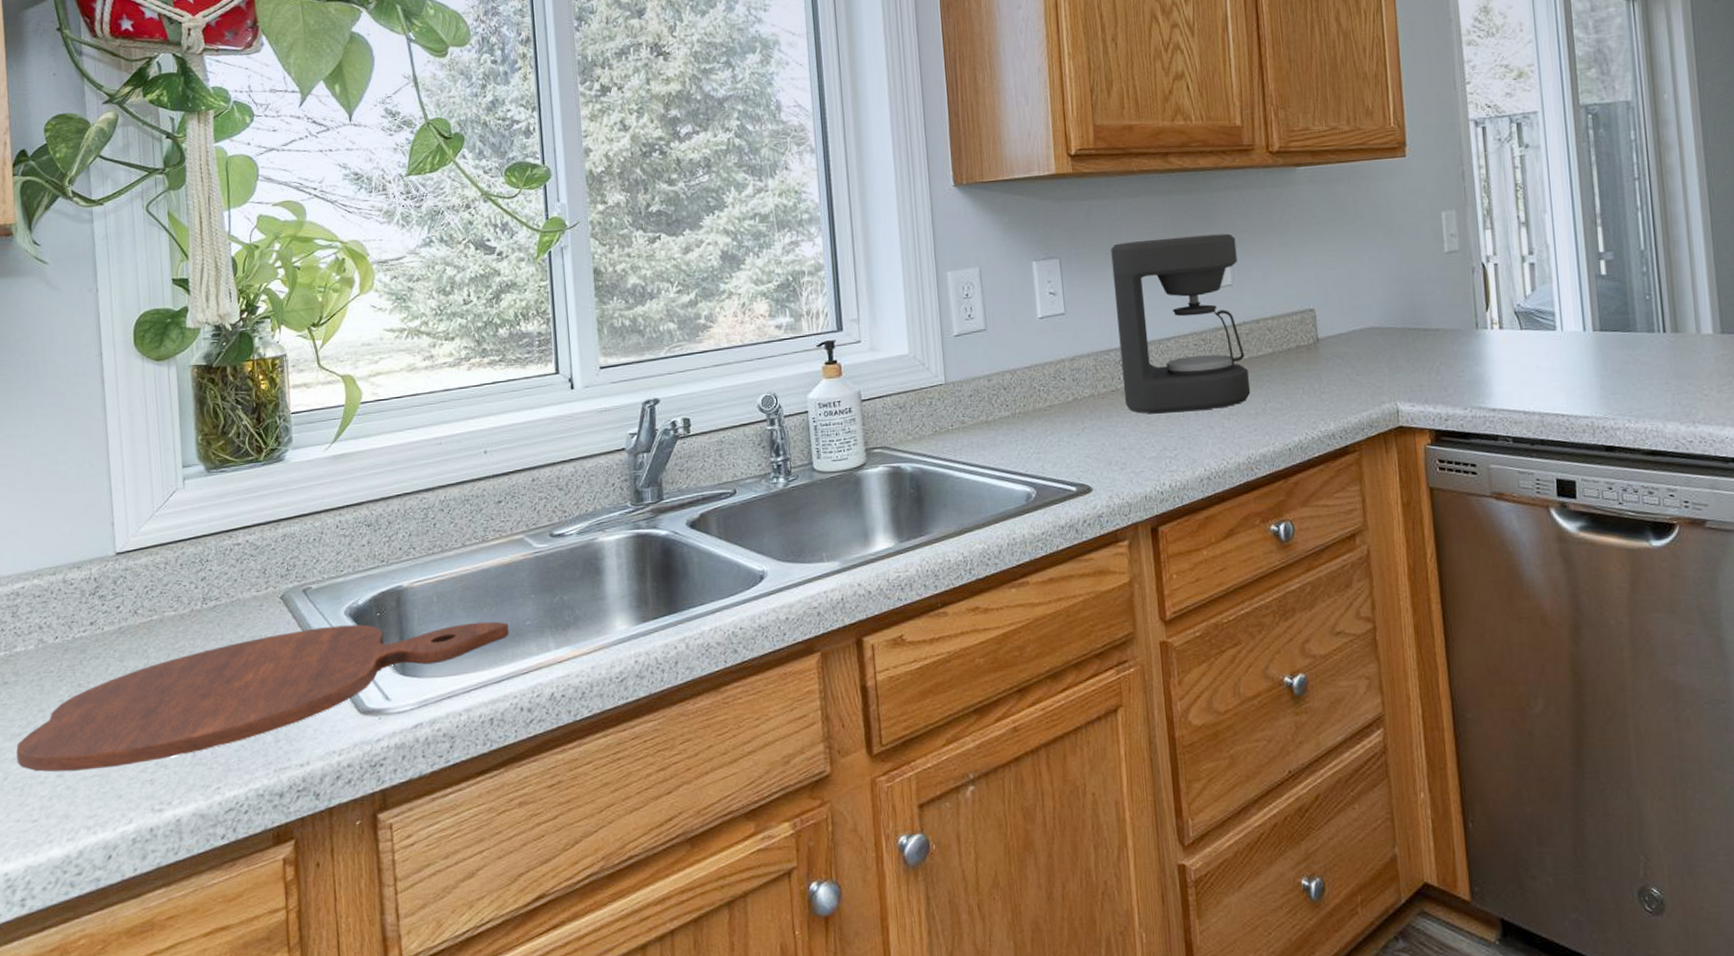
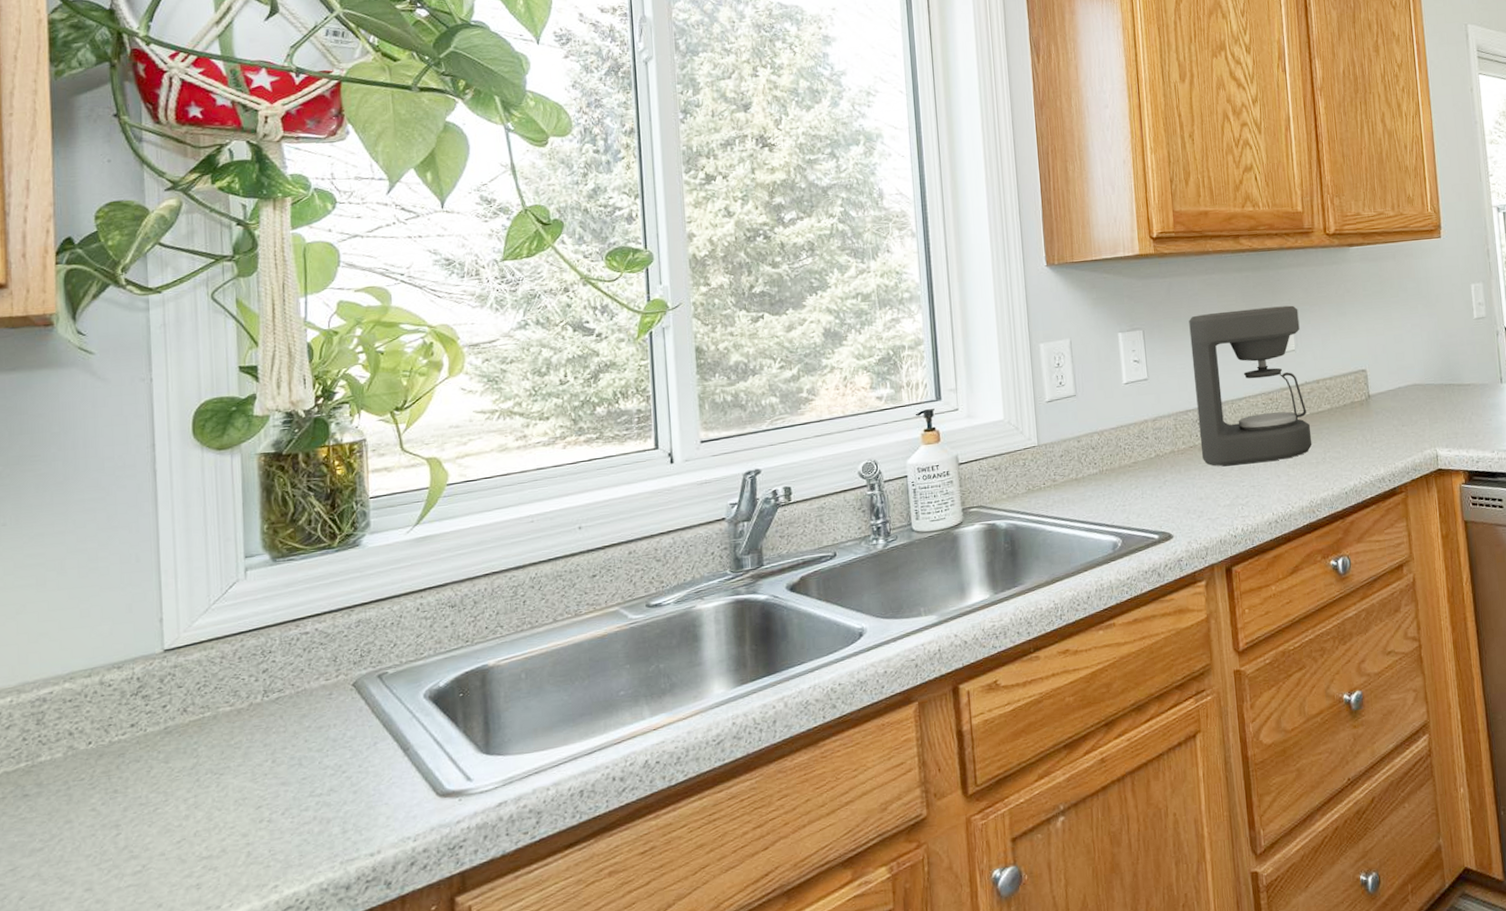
cutting board: present [16,621,509,772] -> none [36,694,602,888]

